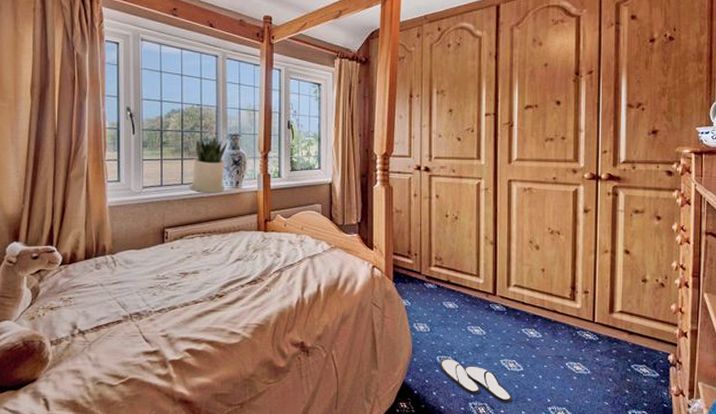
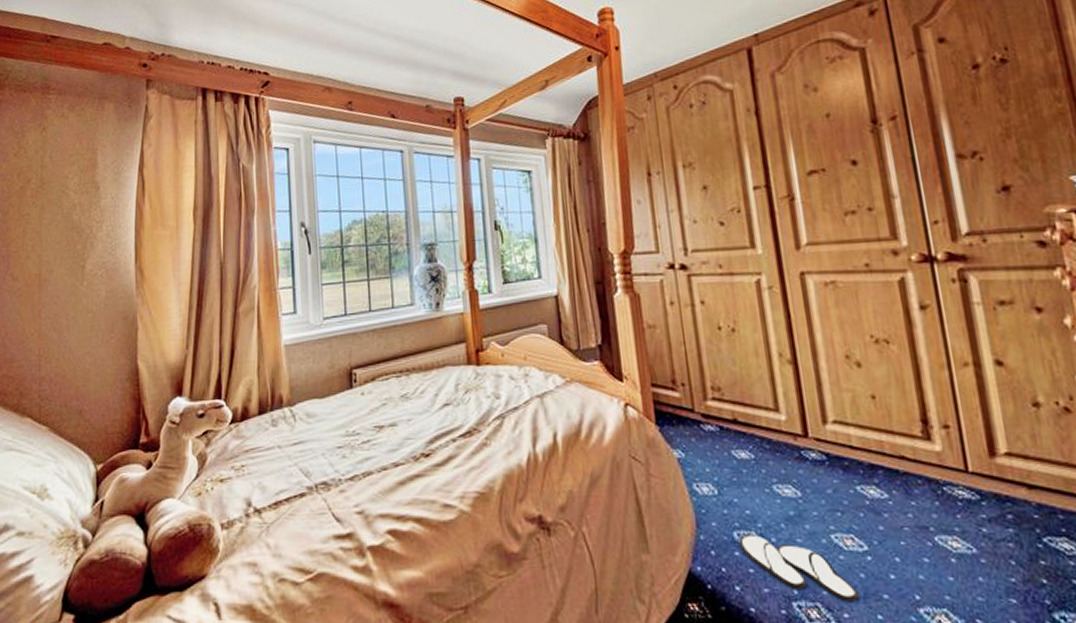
planter: present [189,137,228,194] -> none [378,249,424,322]

